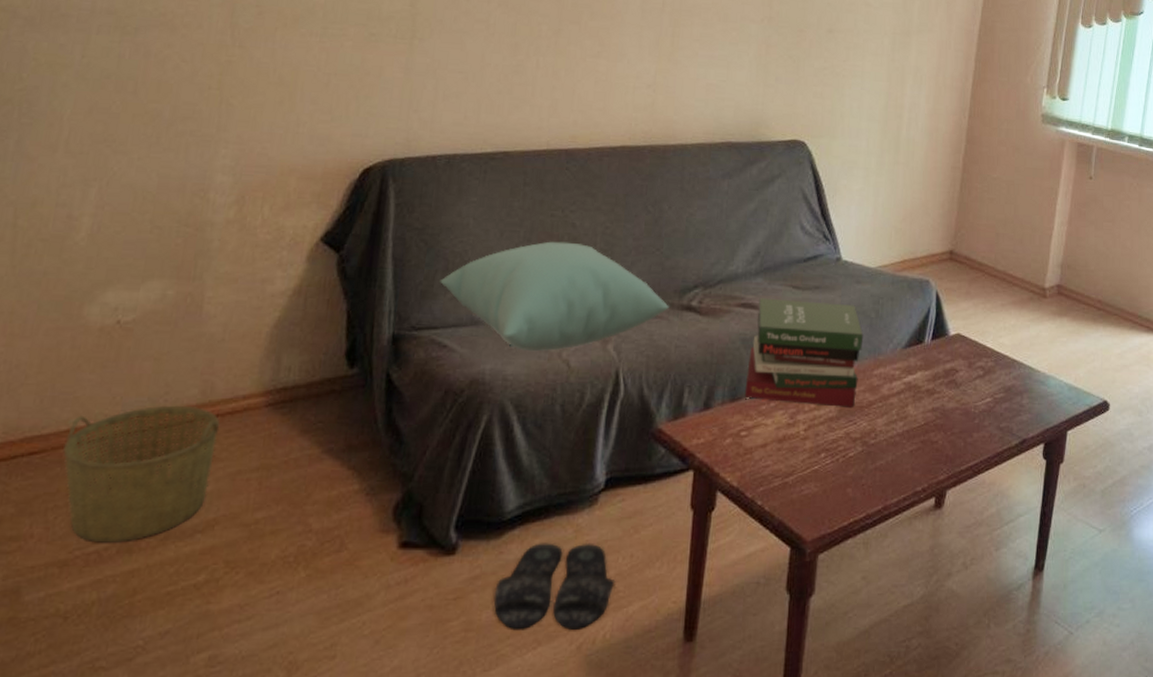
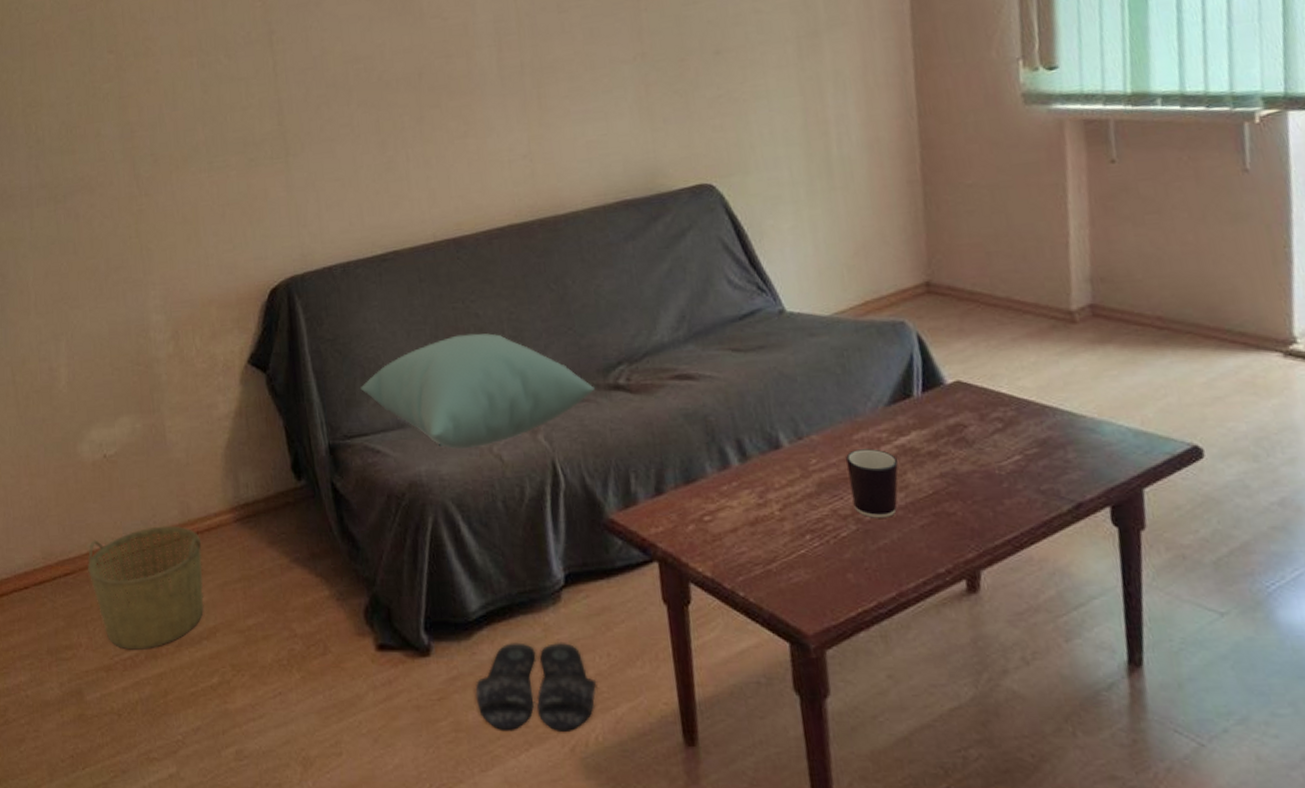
books: present [744,298,864,407] -> none [694,362,837,481]
mug: none [863,383,903,442] -> present [846,448,898,518]

